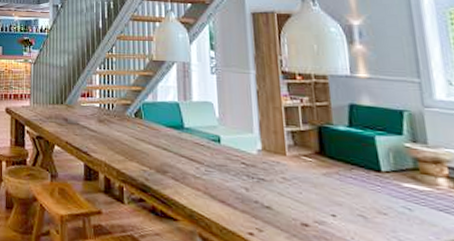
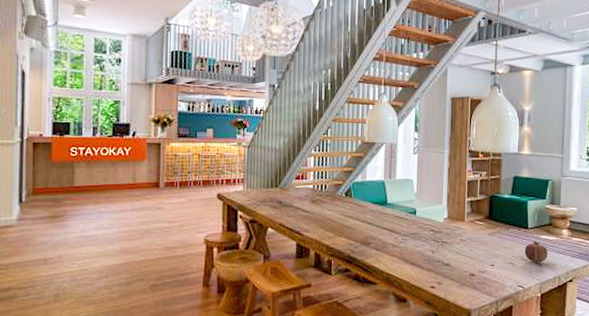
fruit: none [380,188,420,221] -> present [524,240,548,263]

